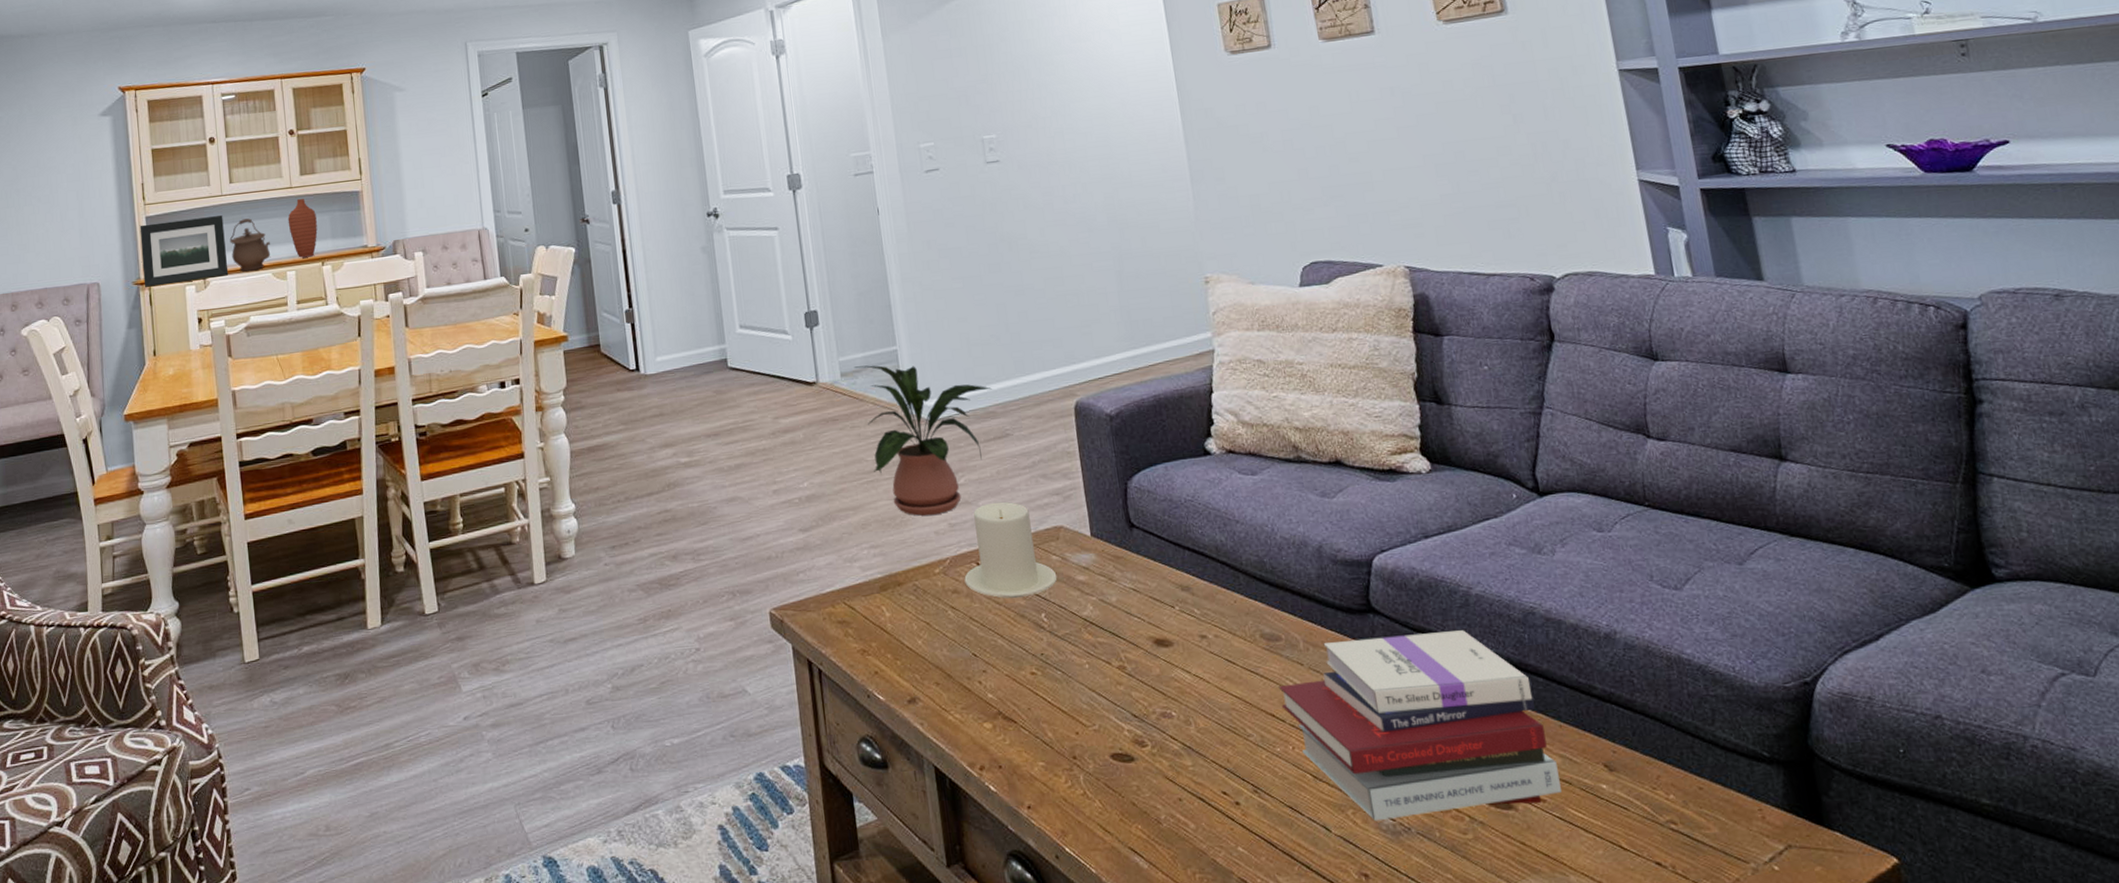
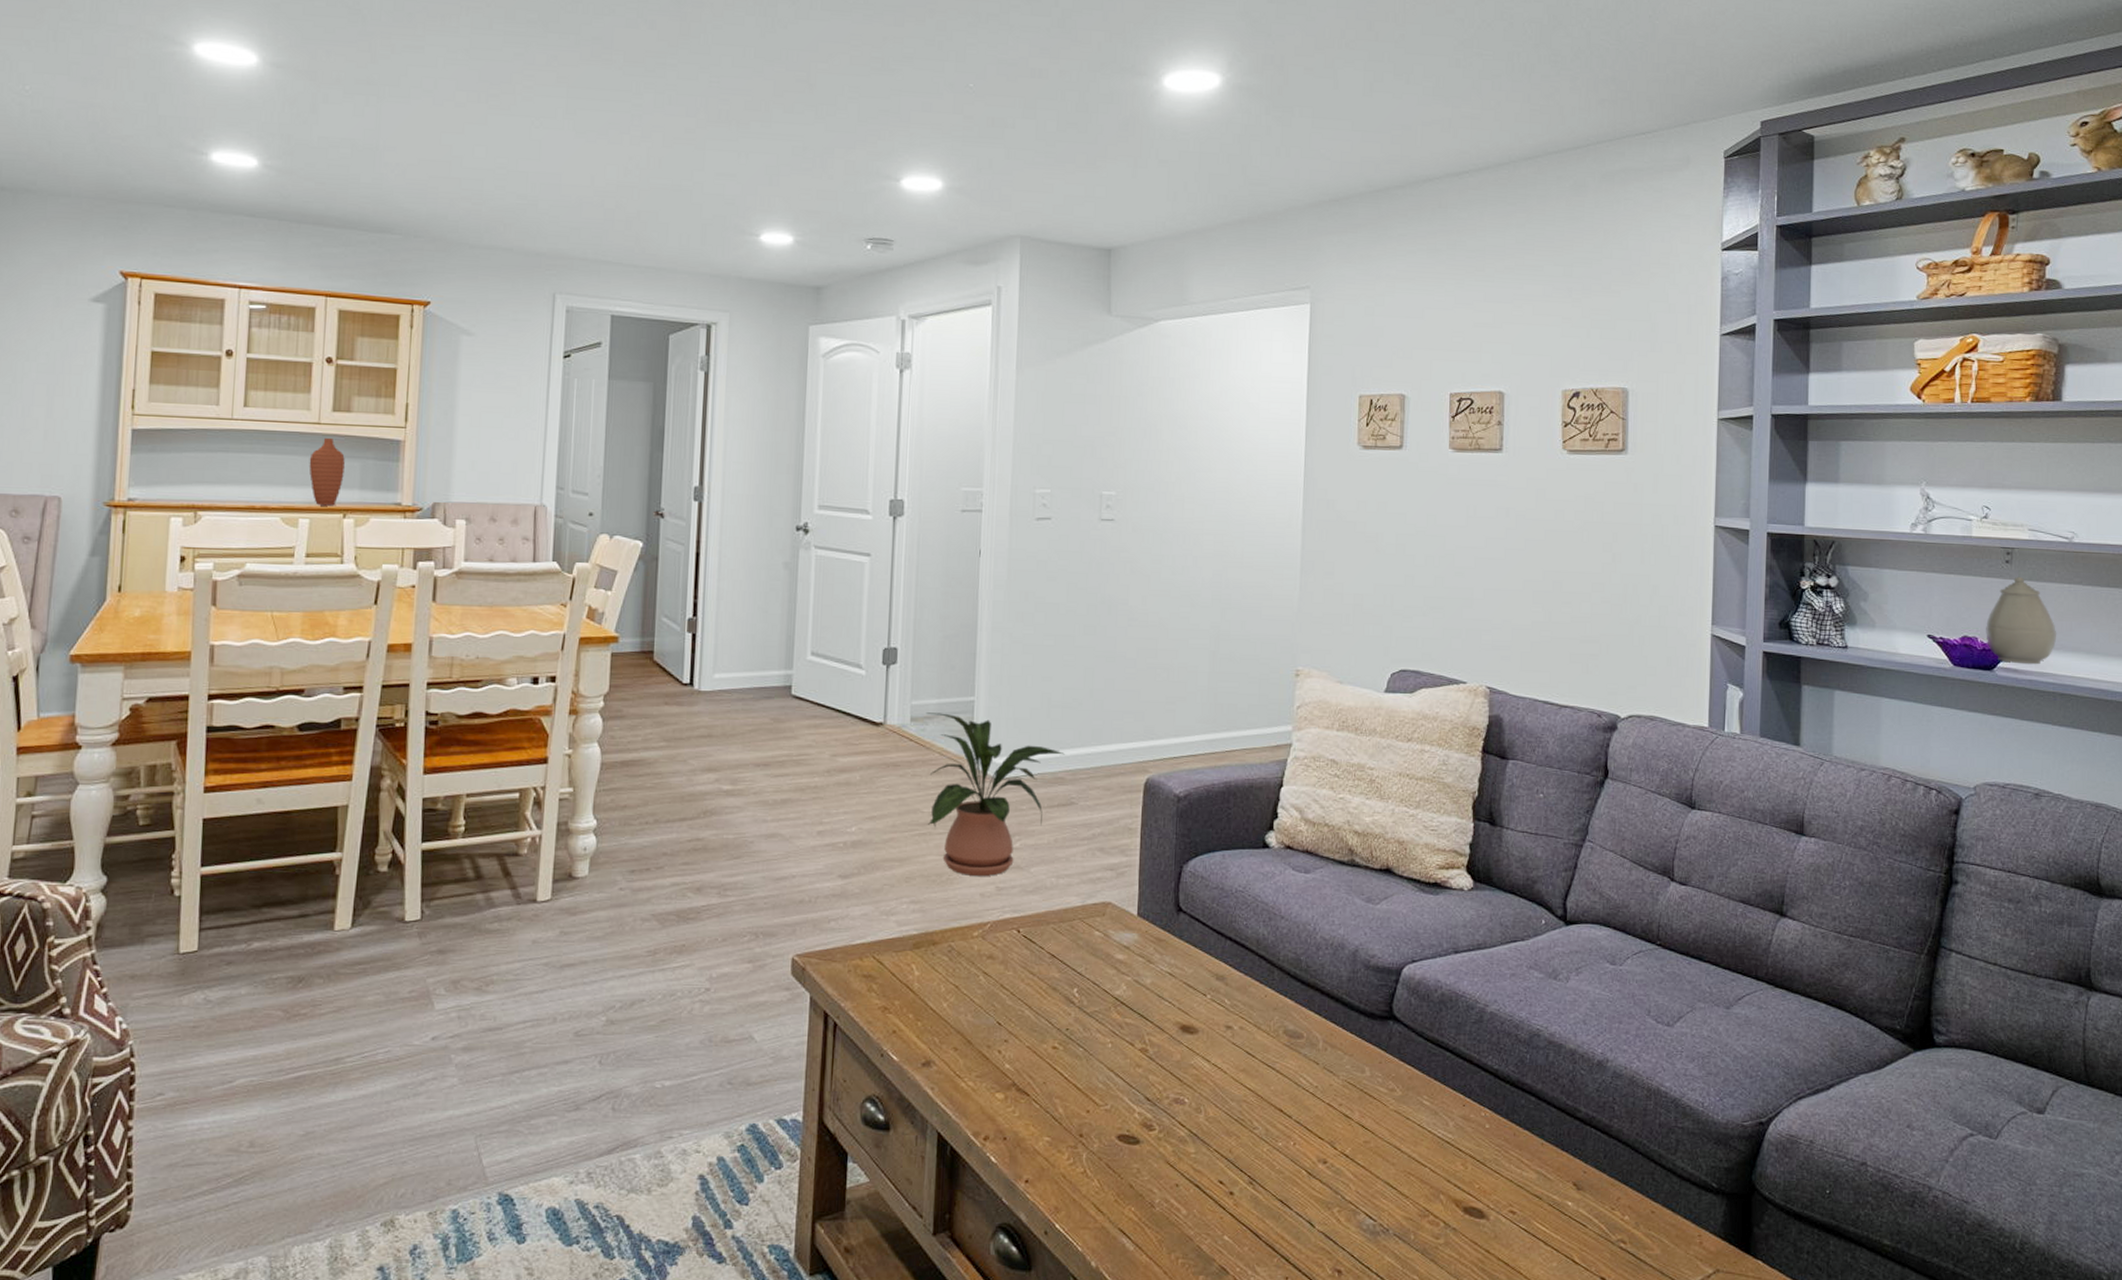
picture frame: present [140,215,229,287] -> none [118,438,230,513]
teapot: present [229,218,271,272] -> none [233,450,283,511]
candle: present [964,501,1058,598] -> none [1002,870,1097,970]
books: present [1278,630,1562,822] -> none [1290,1044,1532,1221]
decorative jar: none [1953,67,2042,161] -> present [1986,576,2057,665]

